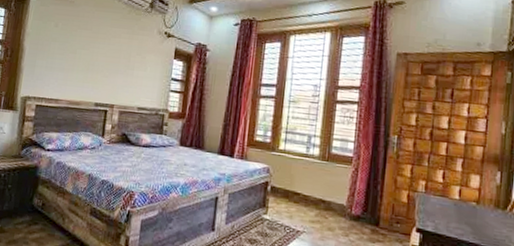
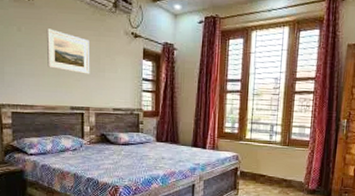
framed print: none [78,25,122,71] -> present [46,28,90,74]

